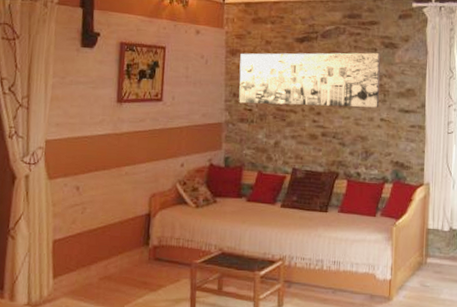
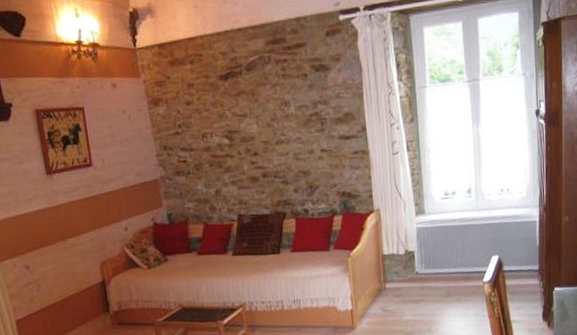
wall art: present [239,52,380,108] -> none [163,78,318,156]

